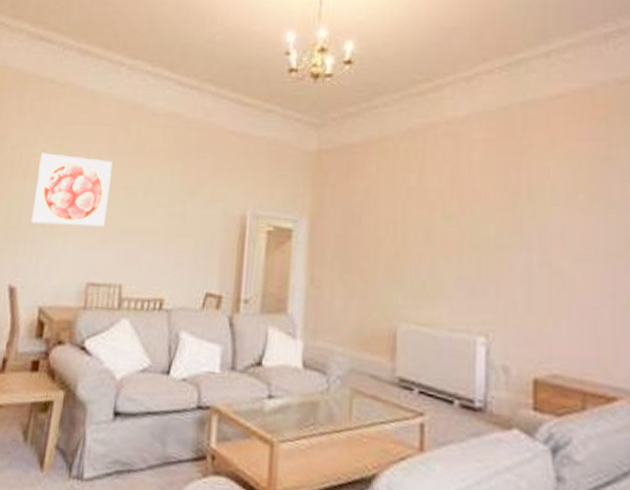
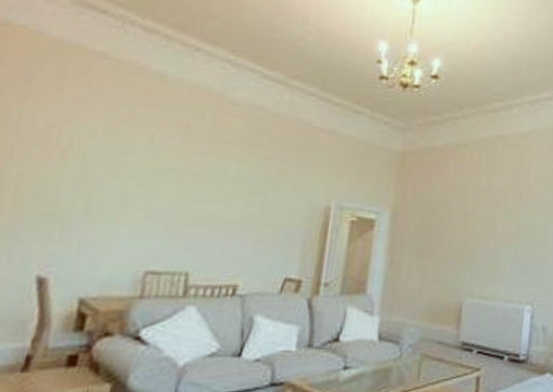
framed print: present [31,153,113,226] -> none [71,132,182,214]

